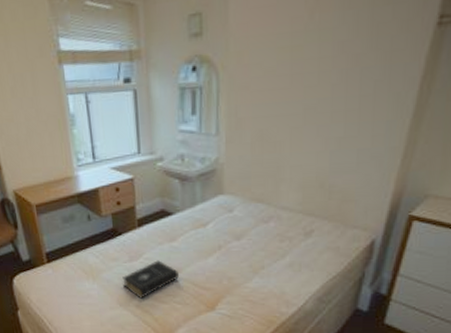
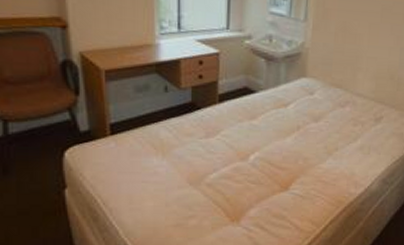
book: present [122,260,179,299] -> none [196,138,256,177]

